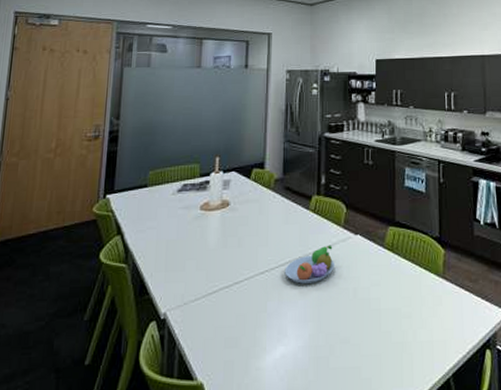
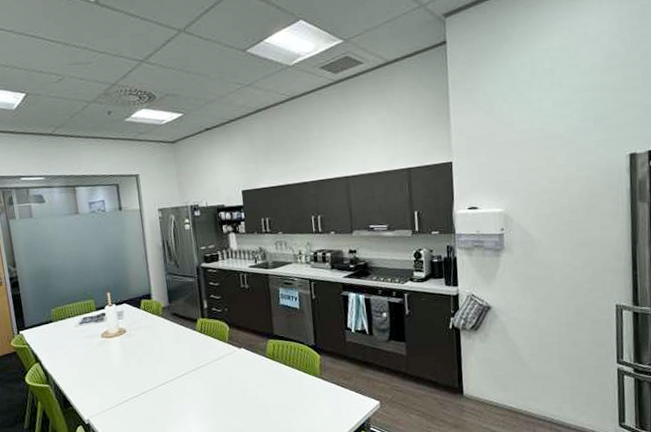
fruit bowl: present [284,245,334,284] -> none [182,358,224,391]

